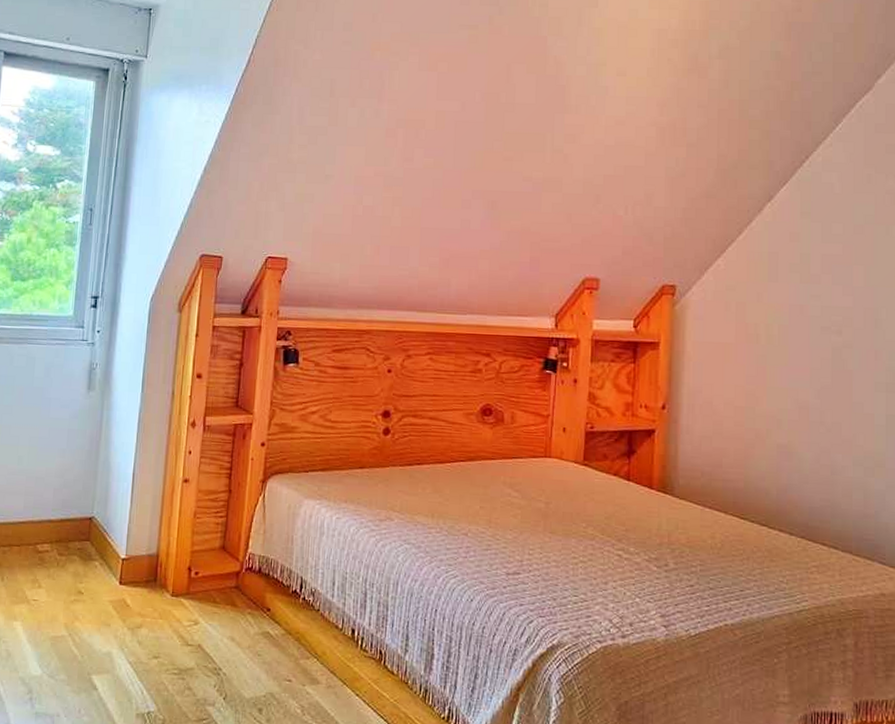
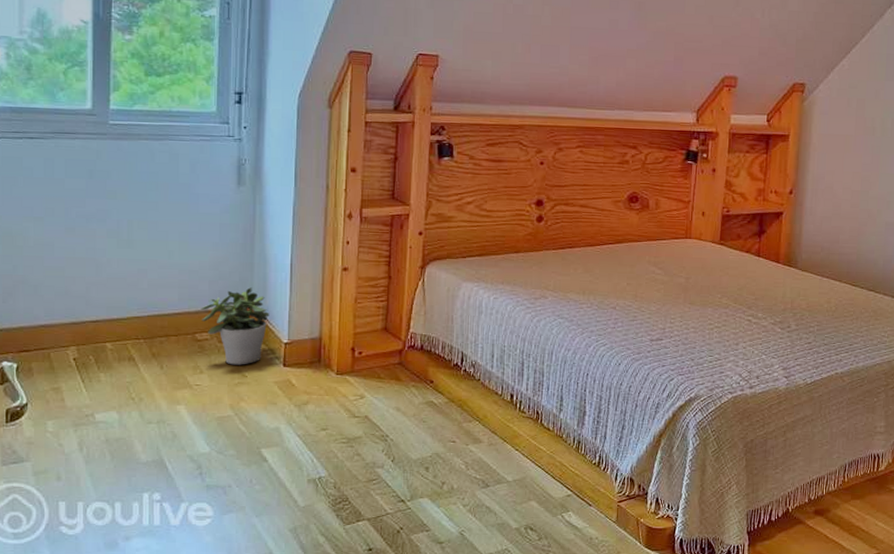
potted plant: none [44,497,110,581] -> present [201,287,270,365]

